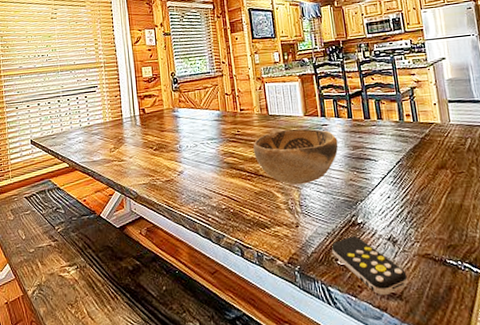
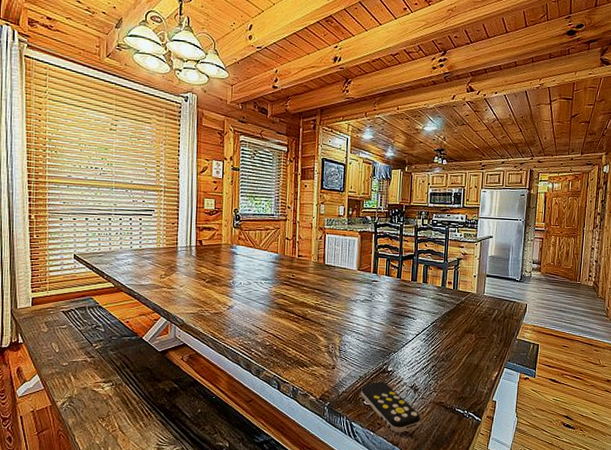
decorative bowl: present [253,128,339,185] -> none [304,280,384,332]

